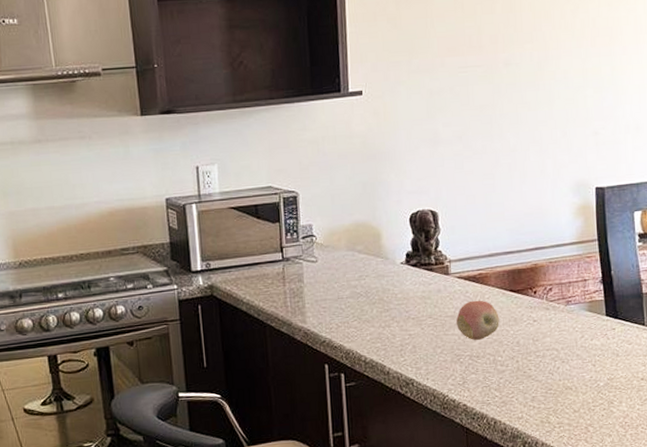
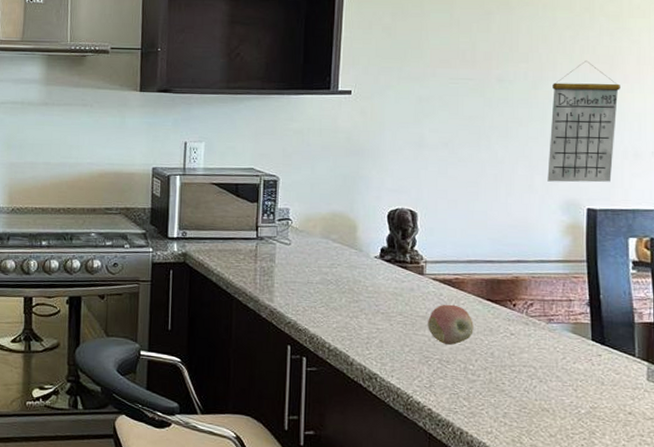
calendar: none [557,34,620,165] -> present [547,60,620,183]

